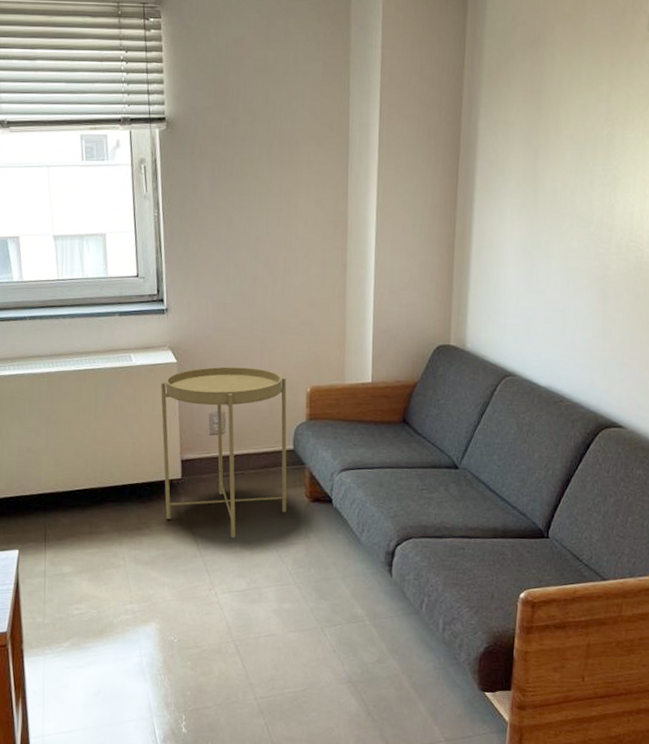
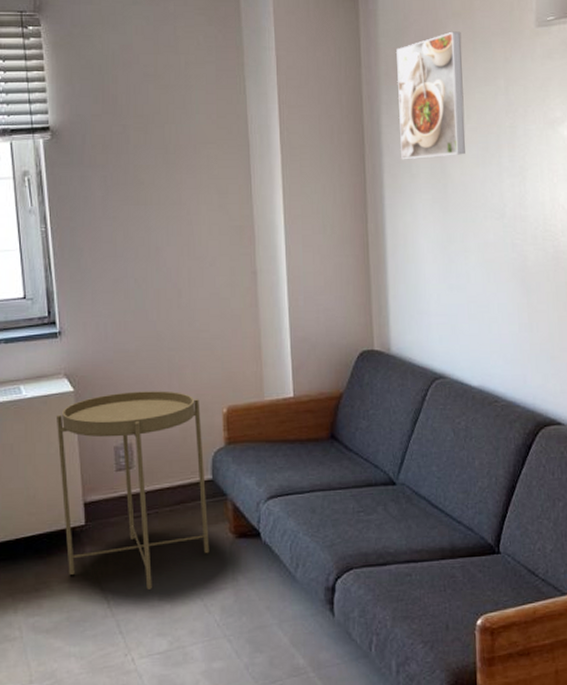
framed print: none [495,33,569,164] -> present [396,31,466,160]

